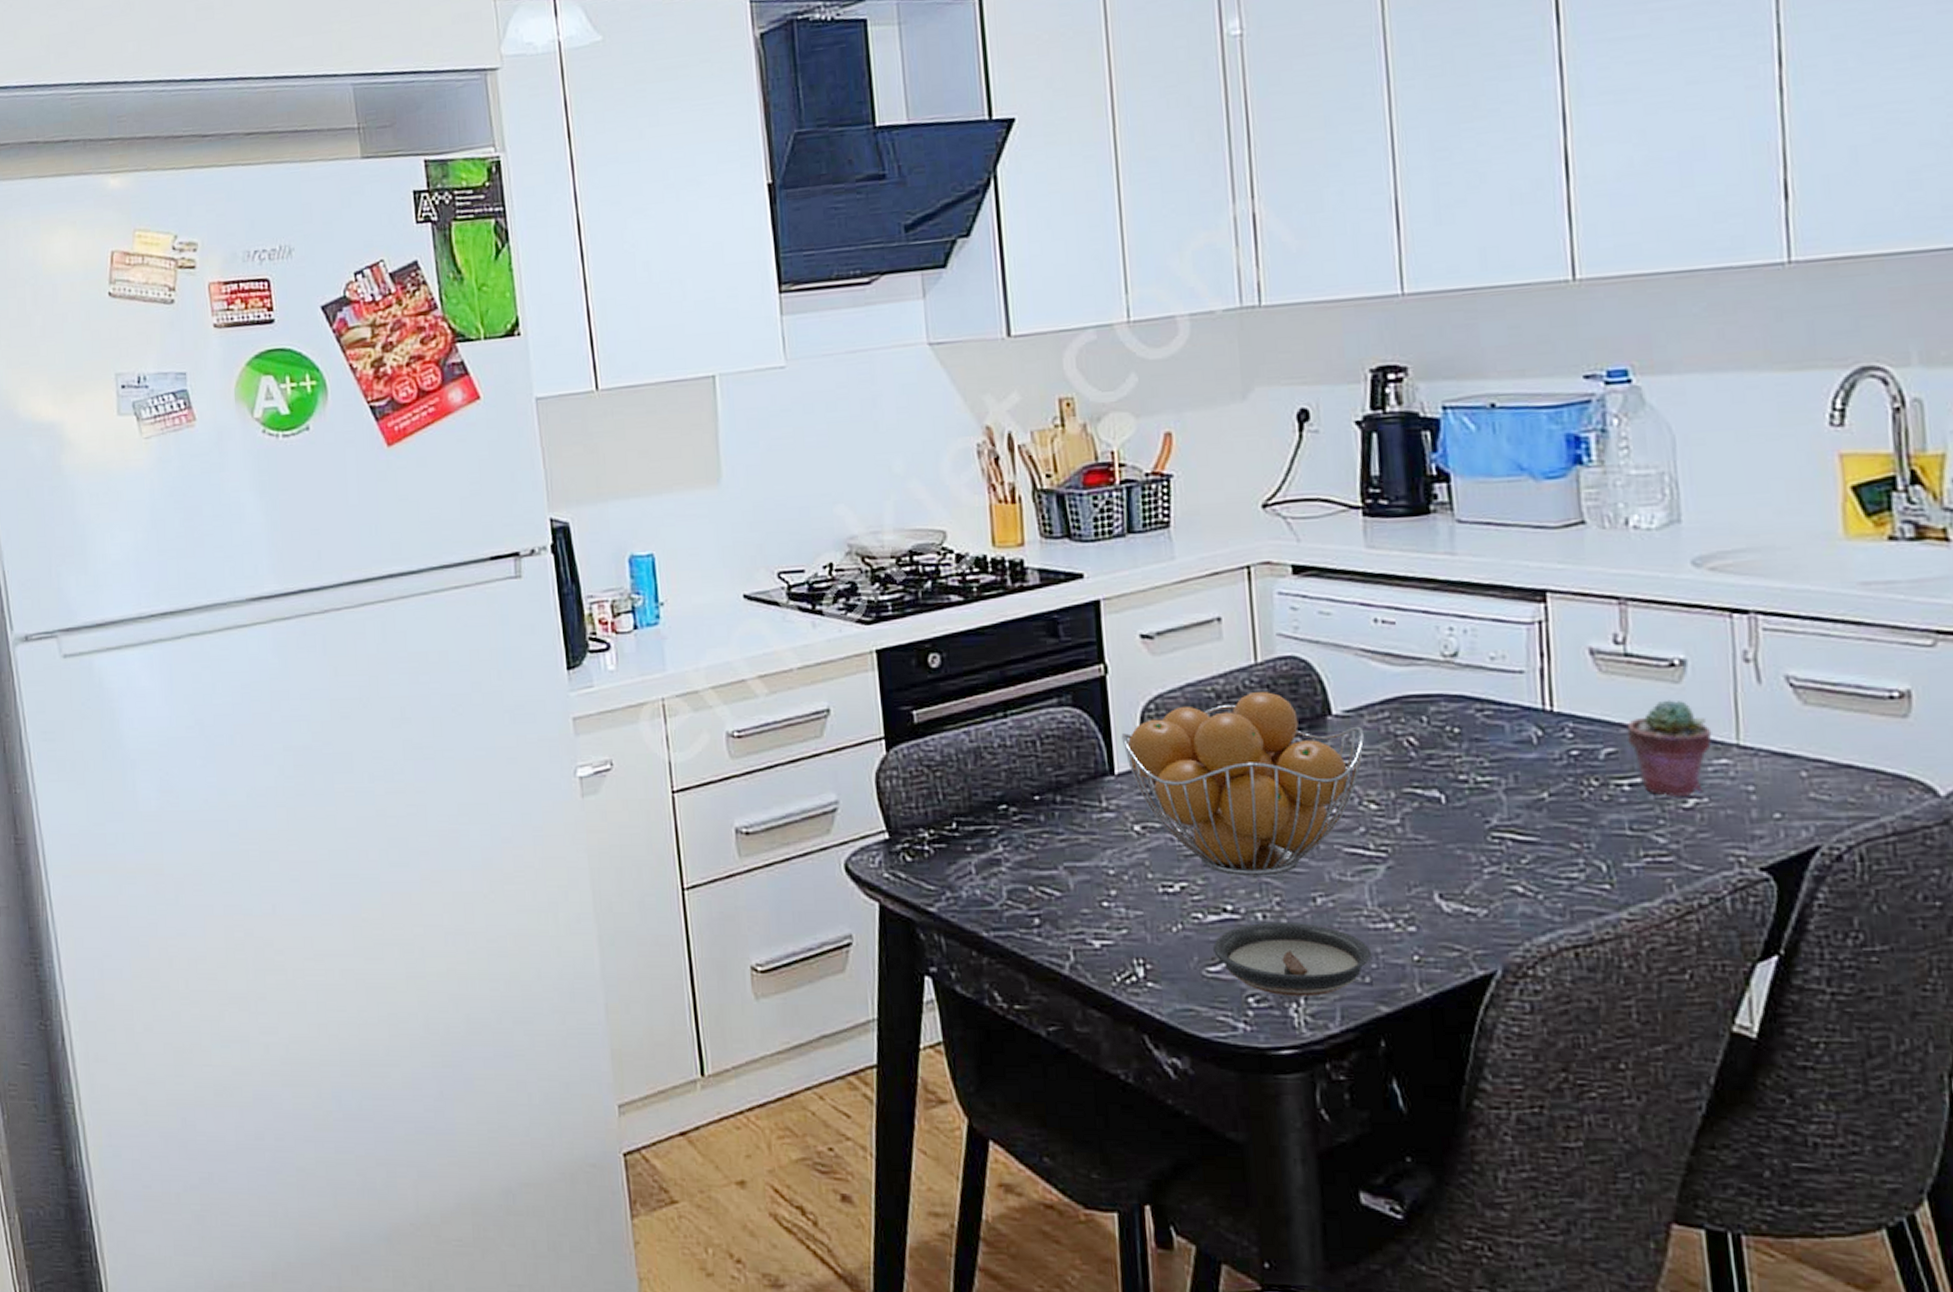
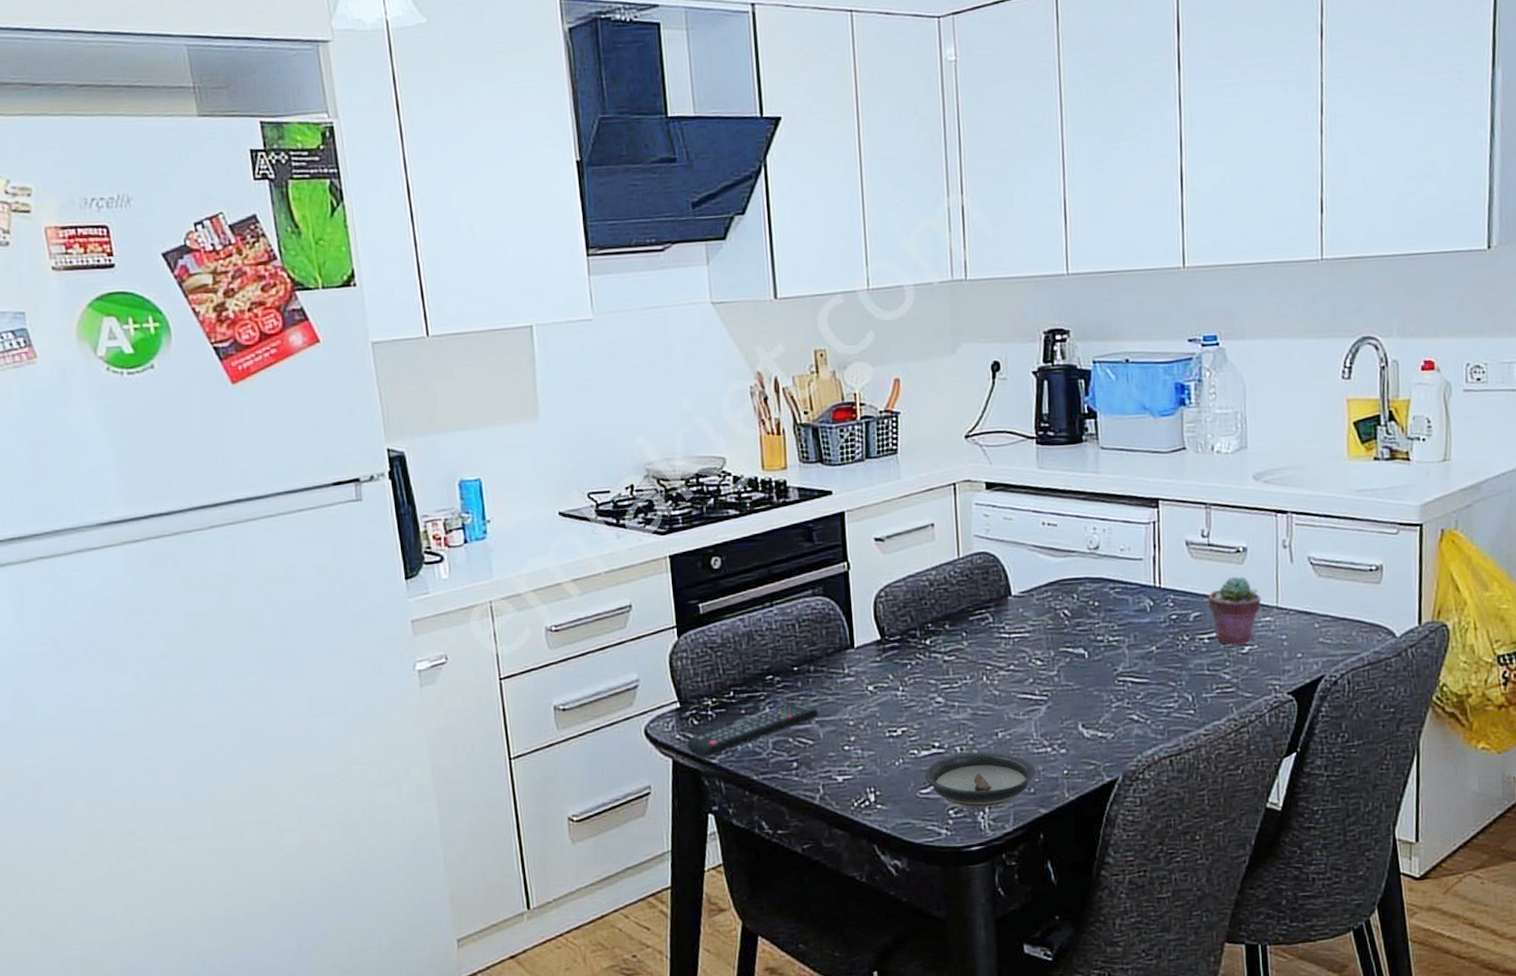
remote control: none [897,841,1068,904] -> present [686,703,819,758]
fruit basket: present [1121,692,1365,877] -> none [859,580,1034,721]

